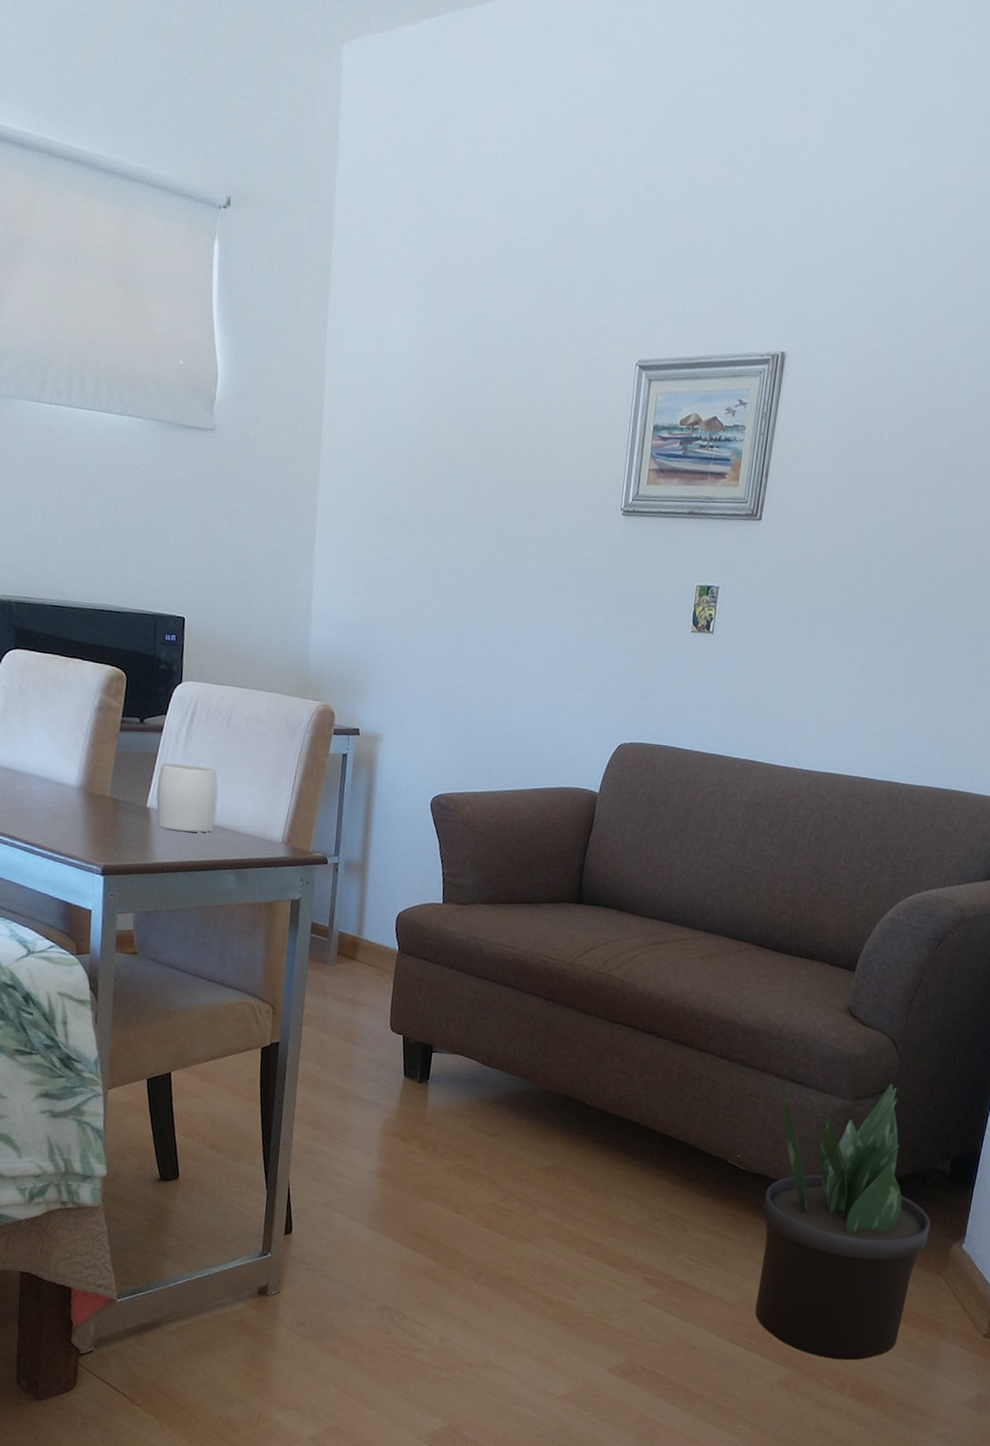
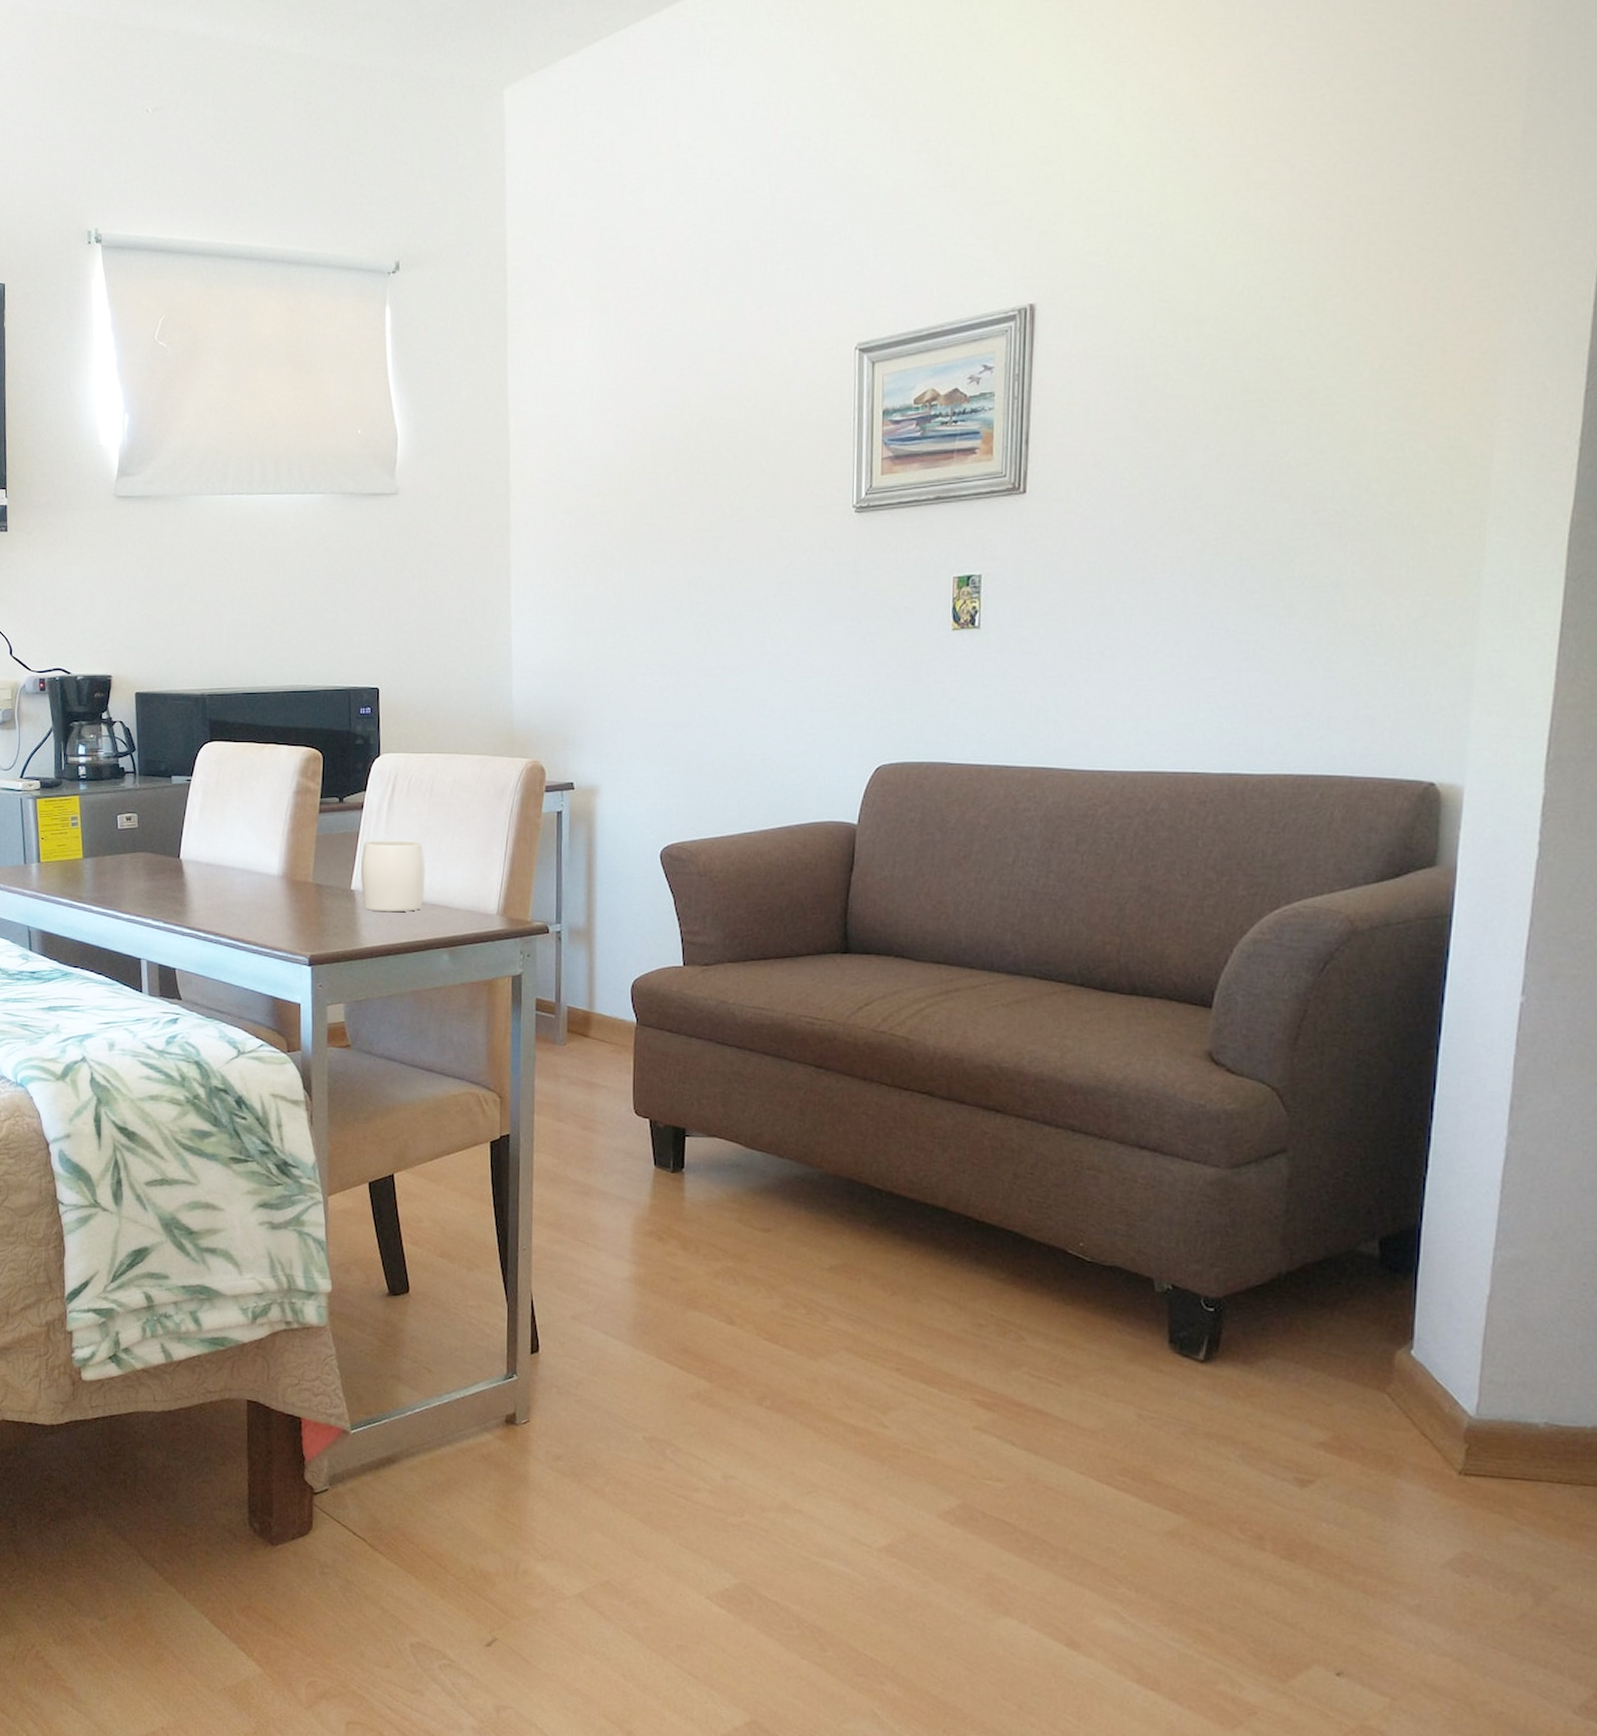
planter: present [755,1081,931,1361] -> none [1122,1145,1360,1505]

